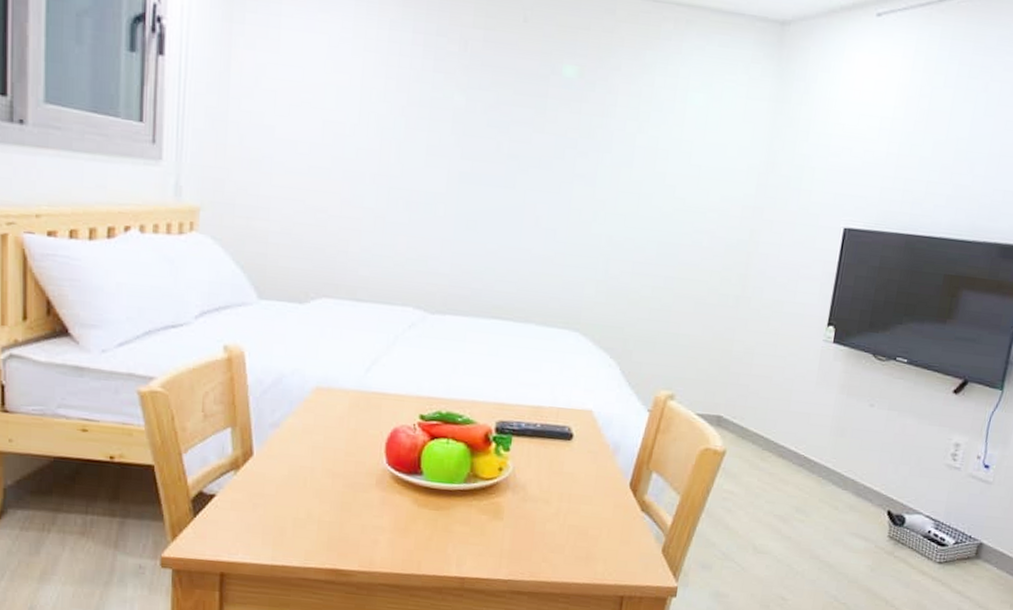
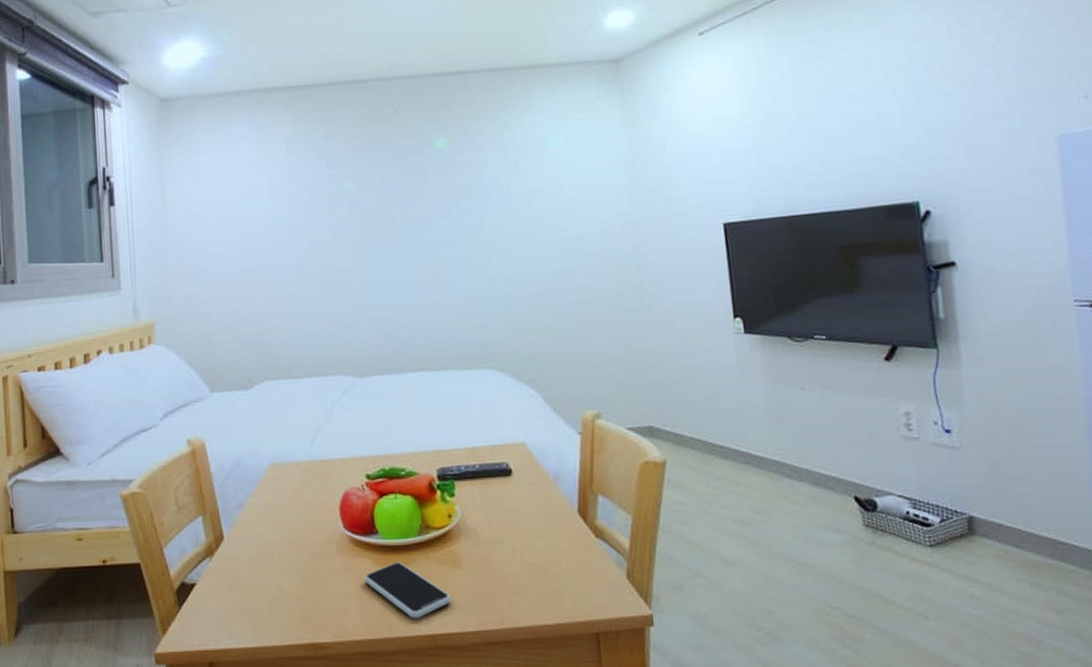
smartphone: none [400,504,486,560] -> present [364,562,451,618]

